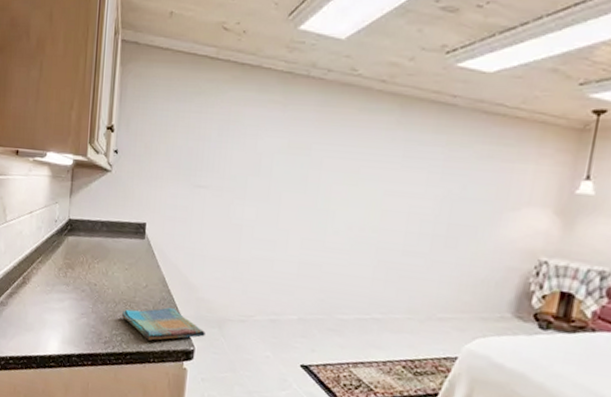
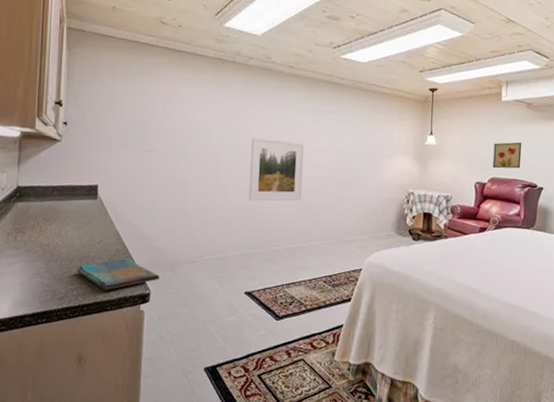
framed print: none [313,176,393,260] -> present [248,138,305,201]

